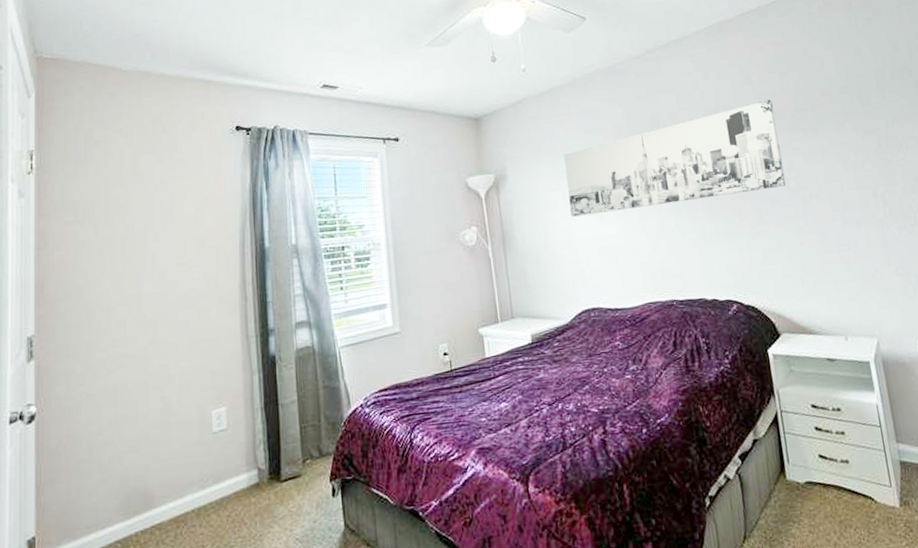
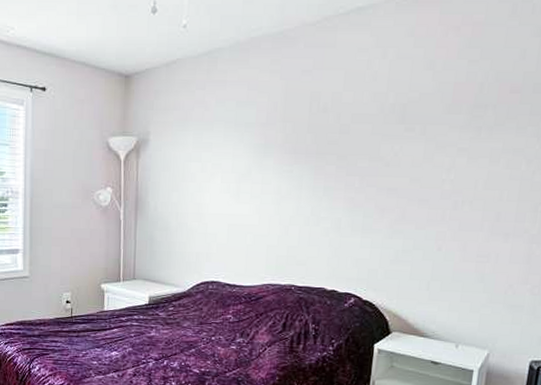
wall art: present [564,99,786,217] -> none [207,90,452,191]

